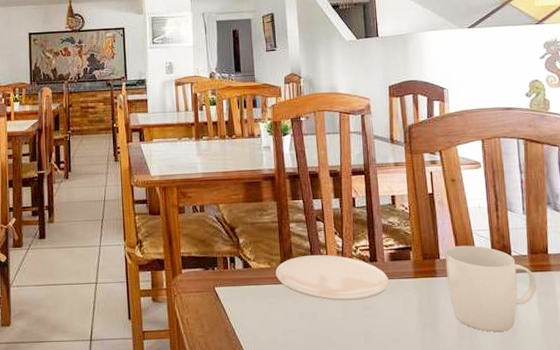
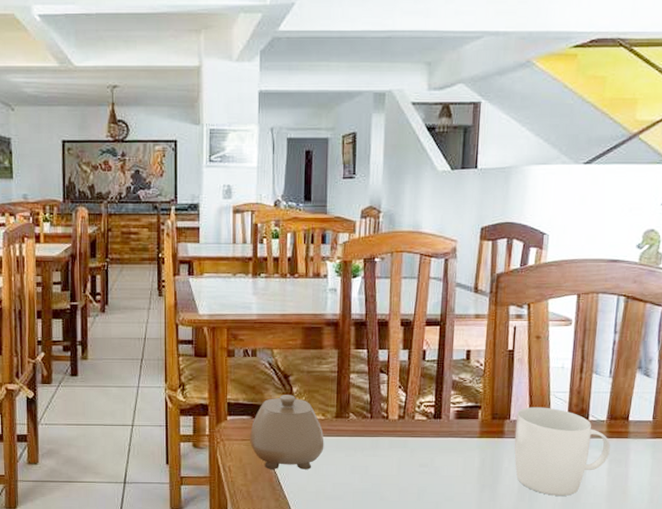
sugar bowl: none [204,246,273,319] -> present [250,395,324,470]
plate: present [276,254,389,301] -> none [329,408,452,457]

